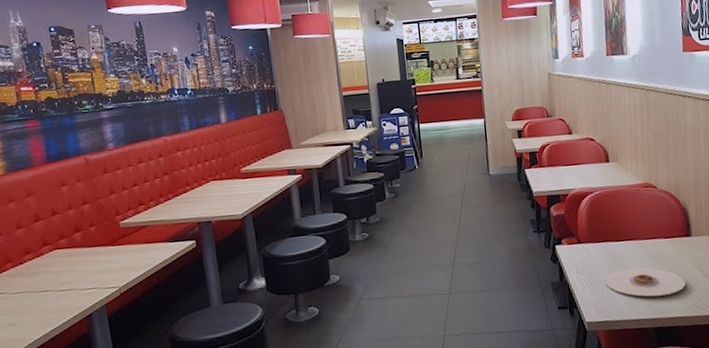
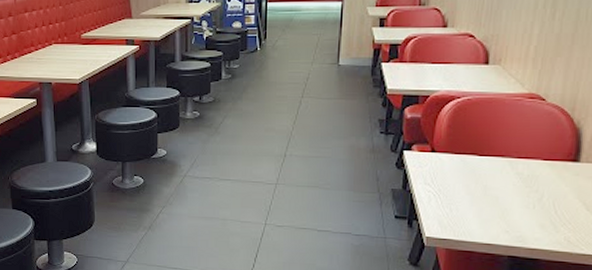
plate: present [604,267,686,297] -> none [455,187,560,224]

